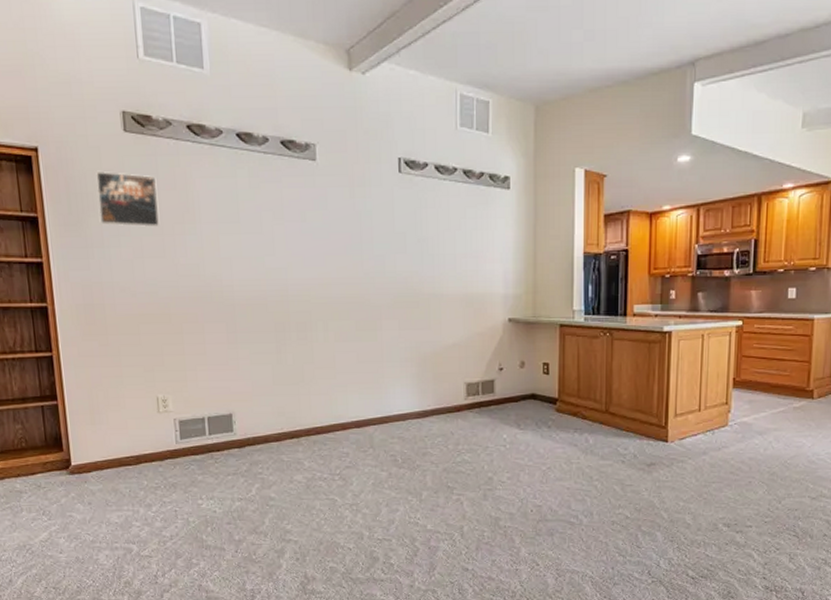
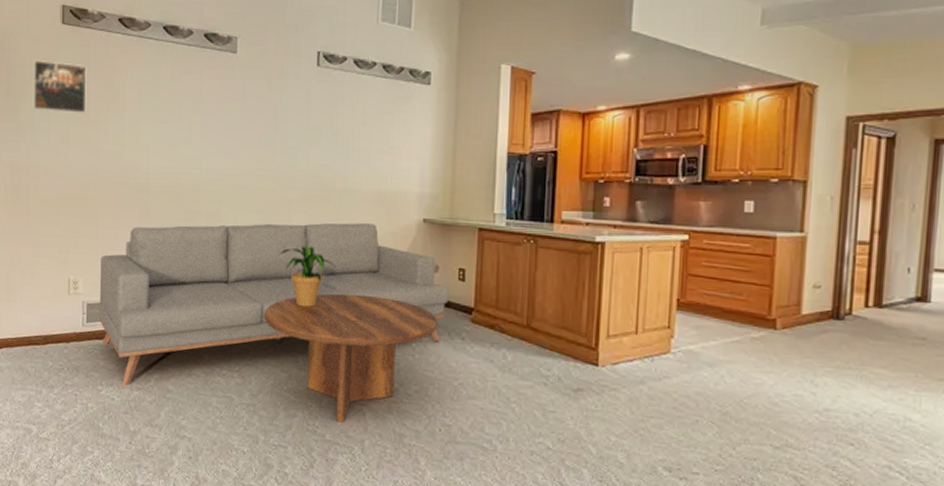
sofa: none [189,325,535,498] -> present [98,223,449,386]
coffee table: none [361,393,526,513] -> present [264,293,438,423]
potted plant: none [373,351,429,408] -> present [280,246,337,307]

